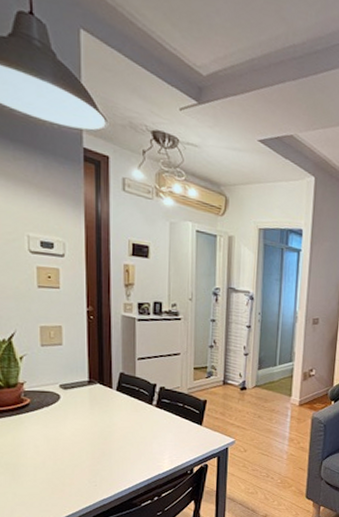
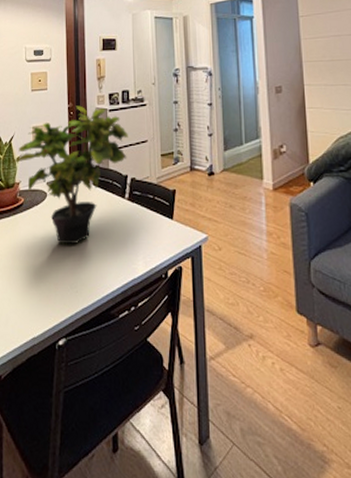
potted plant: none [15,310,159,445] -> present [14,105,128,245]

